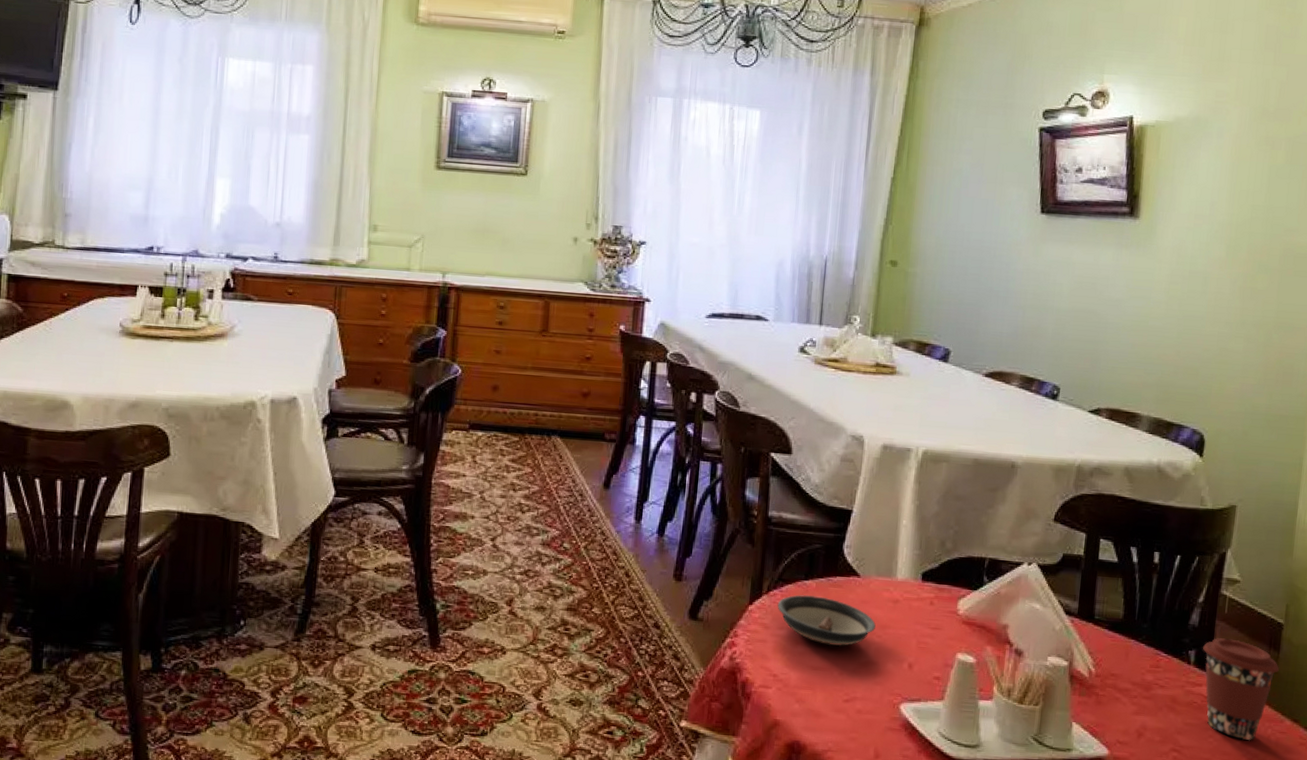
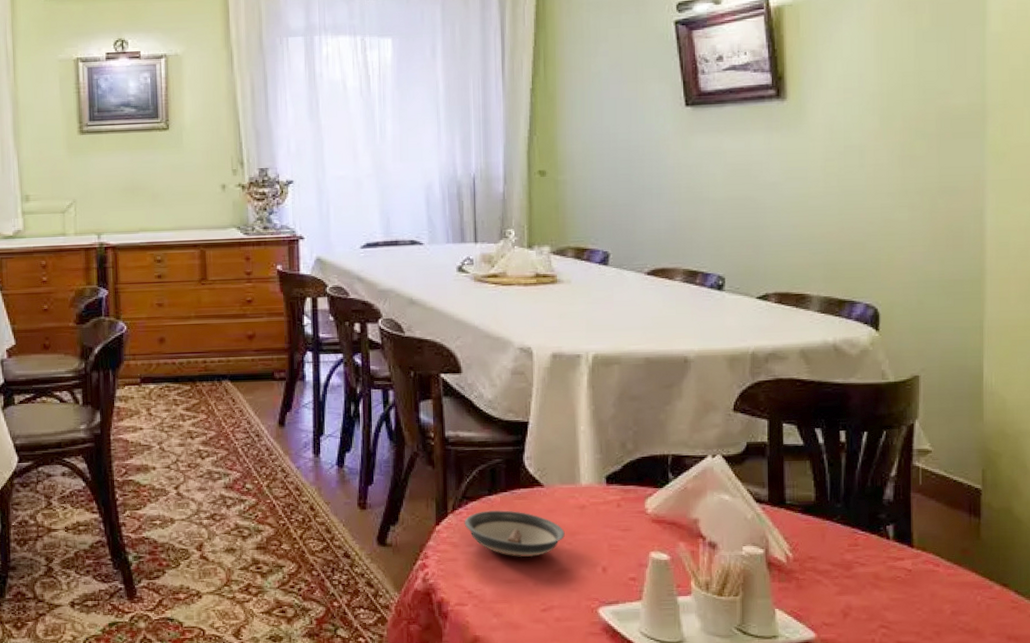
coffee cup: present [1203,638,1279,741] -> none [901,510,982,610]

